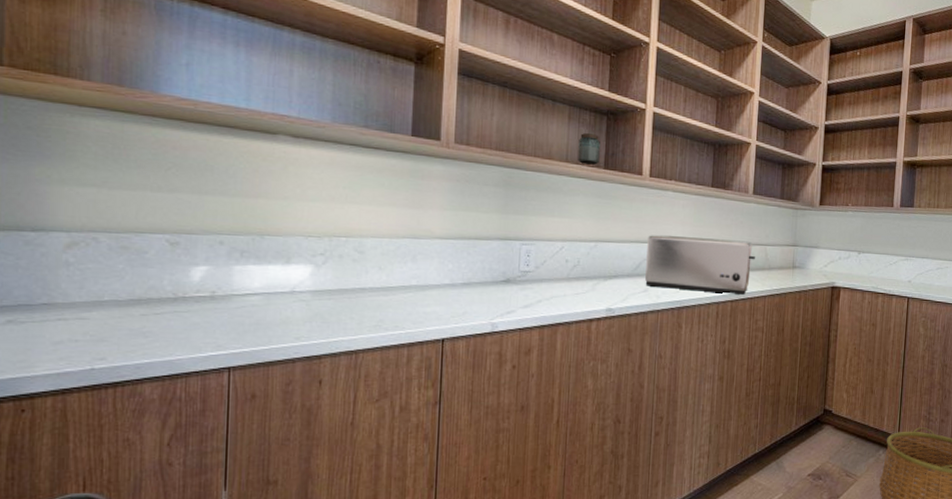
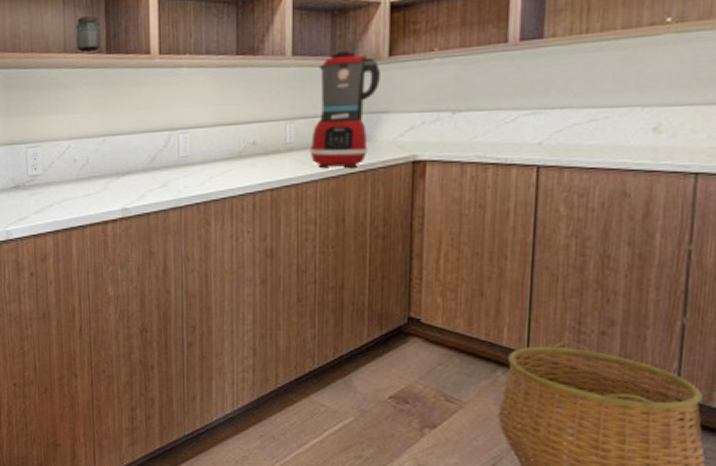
toaster: present [645,234,756,296] -> none [162,115,301,183]
blender: none [761,196,814,288] -> present [309,51,380,168]

